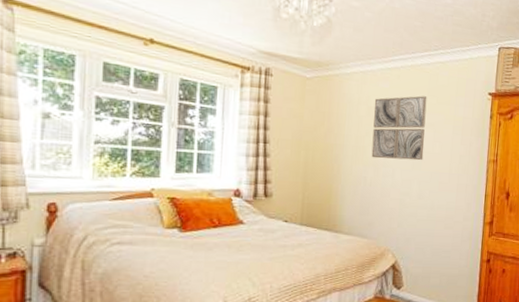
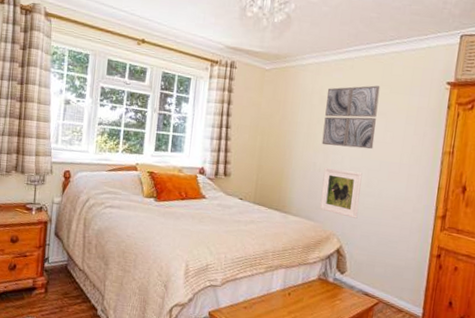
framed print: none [372,181,414,232] -> present [319,167,363,219]

